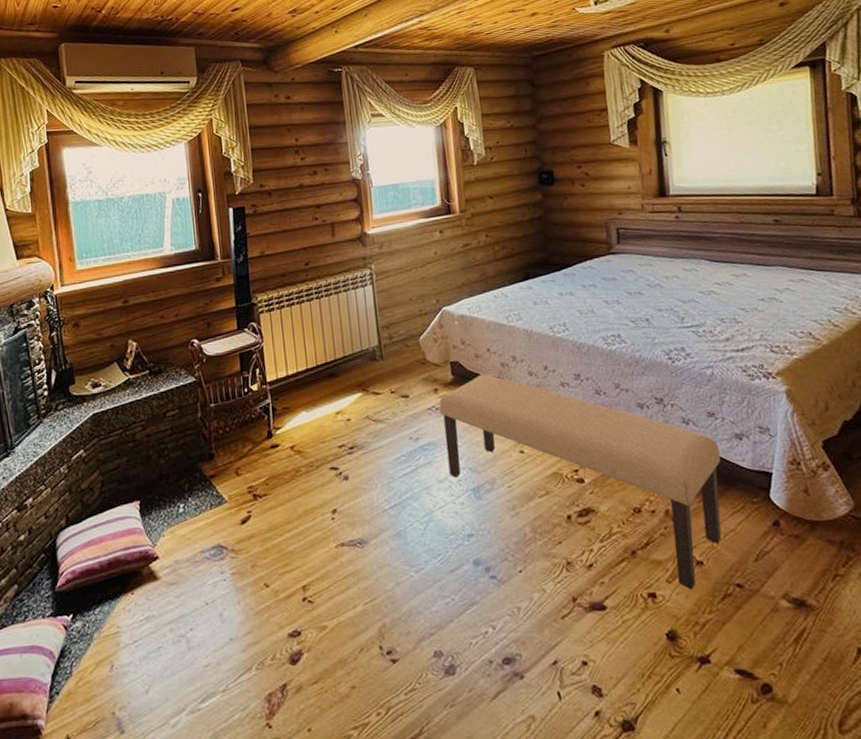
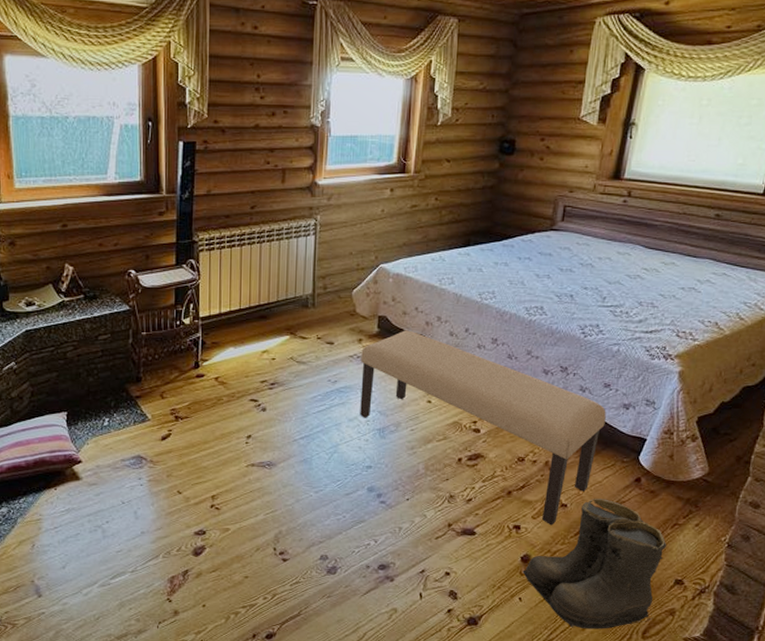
boots: none [672,550,845,726] -> present [522,499,666,629]

